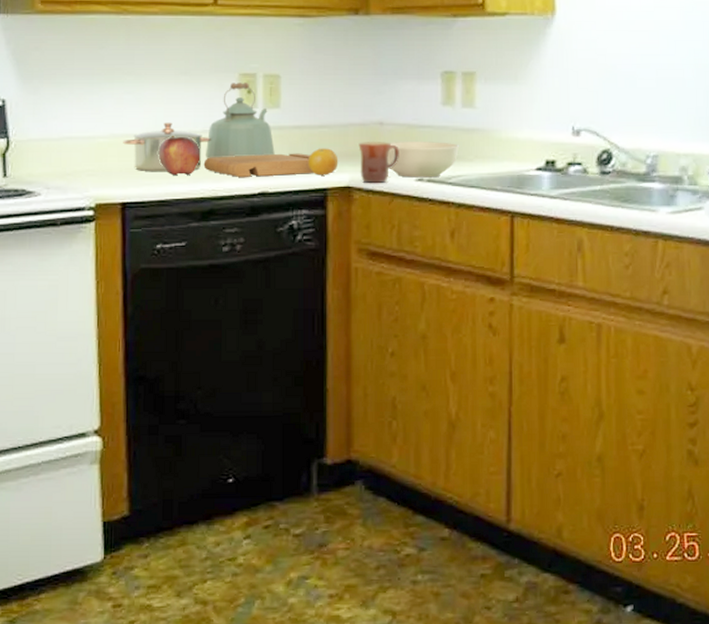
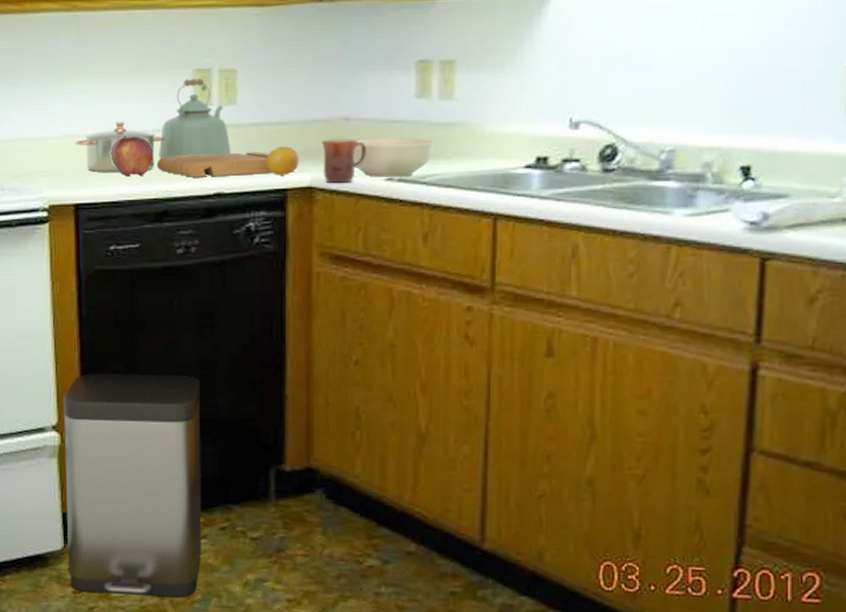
pedal bin: none [106,373,246,606] -> present [63,373,202,598]

